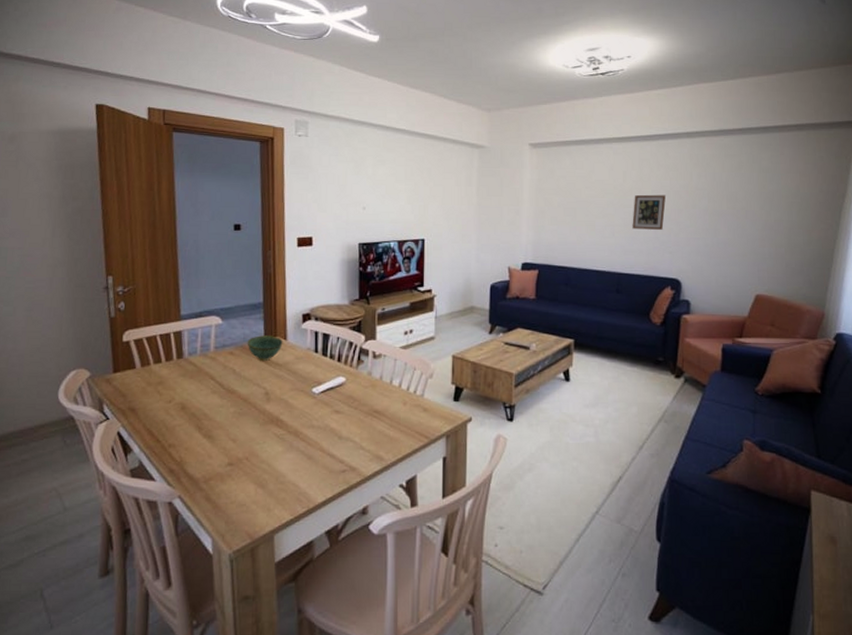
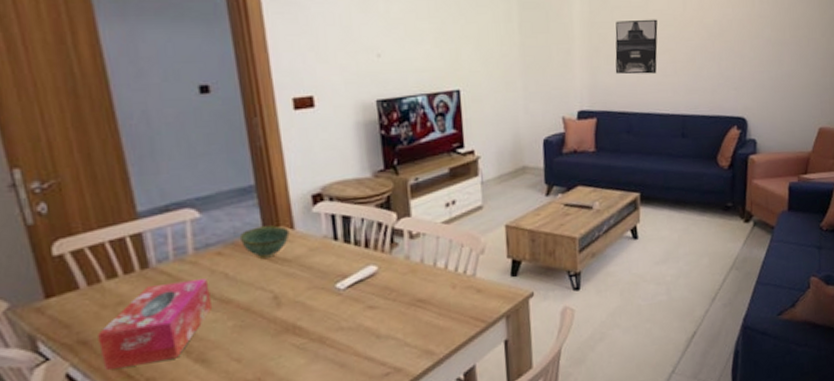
tissue box: none [142,371,221,434] -> present [98,278,211,371]
wall art: none [557,187,599,235] -> present [615,19,658,75]
picture frame: present [632,194,666,230] -> none [694,24,729,65]

